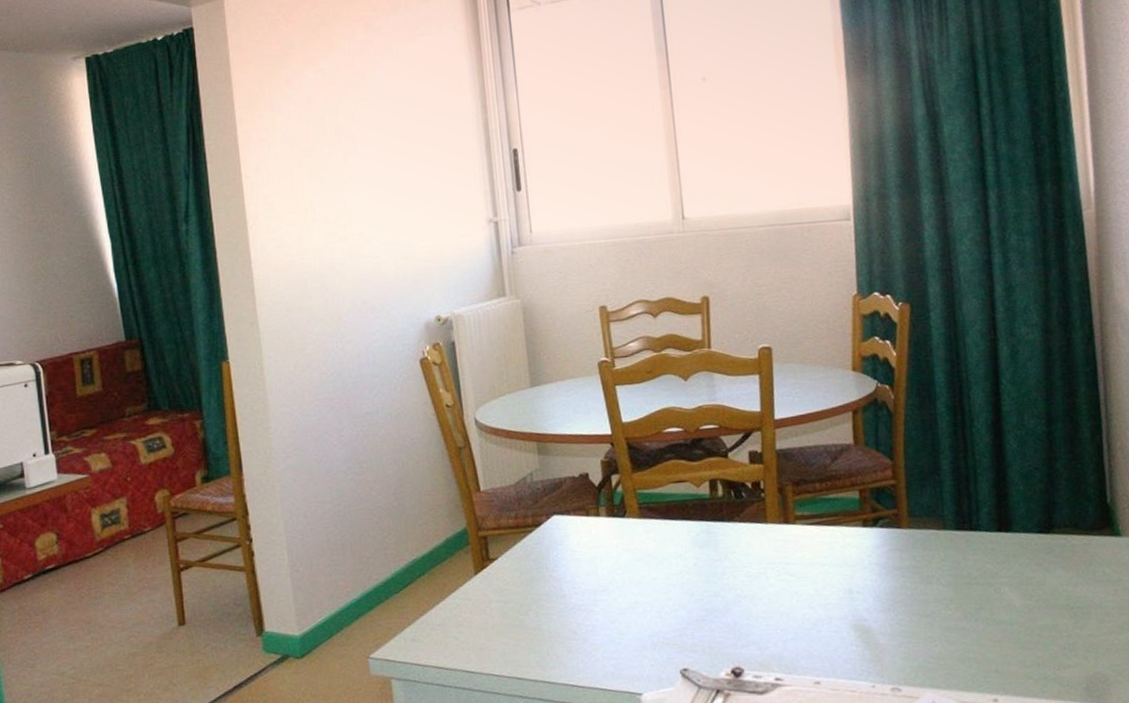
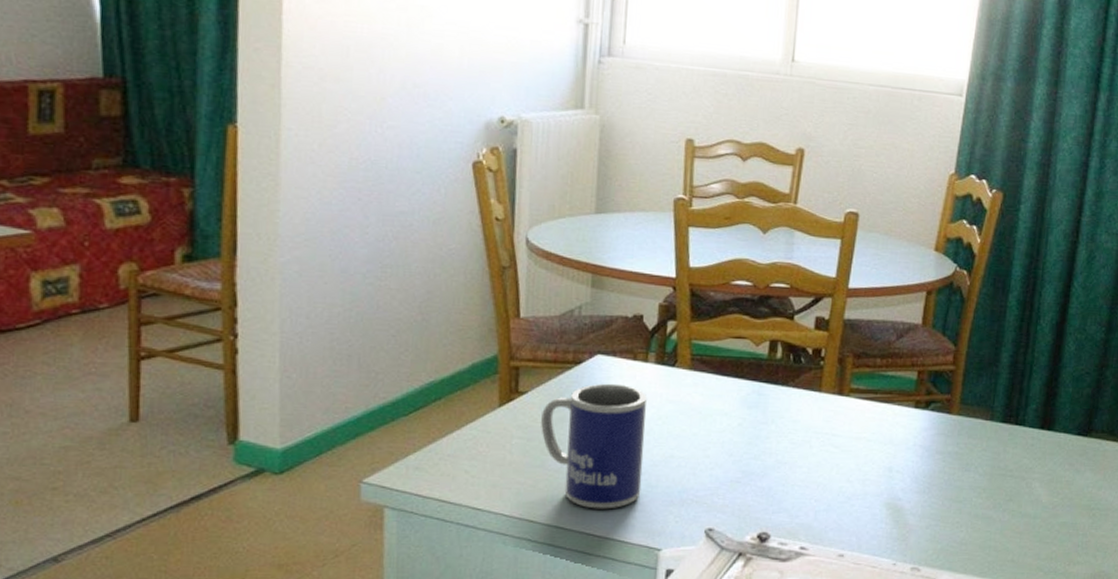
mug: none [513,540,614,661] -> present [541,383,647,509]

